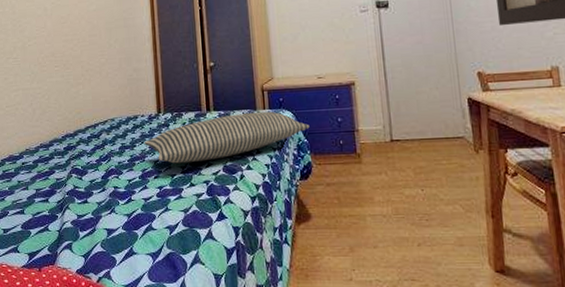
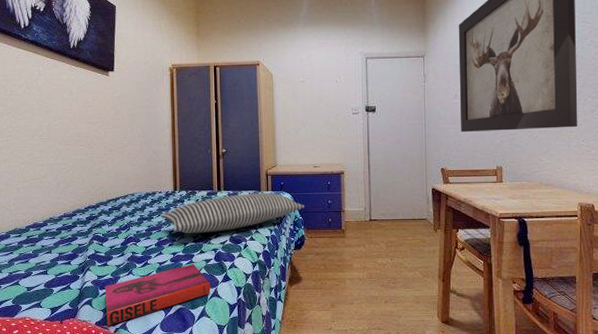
hardback book: none [85,198,204,274] -> present [105,263,210,326]

